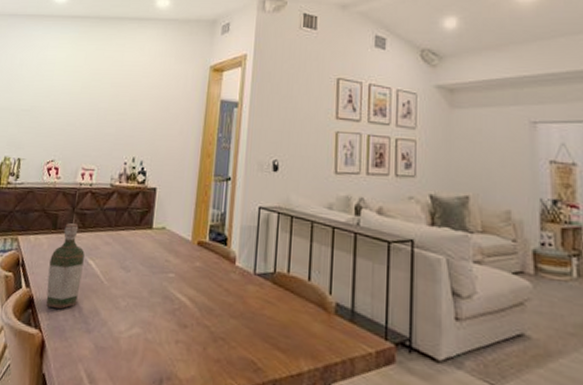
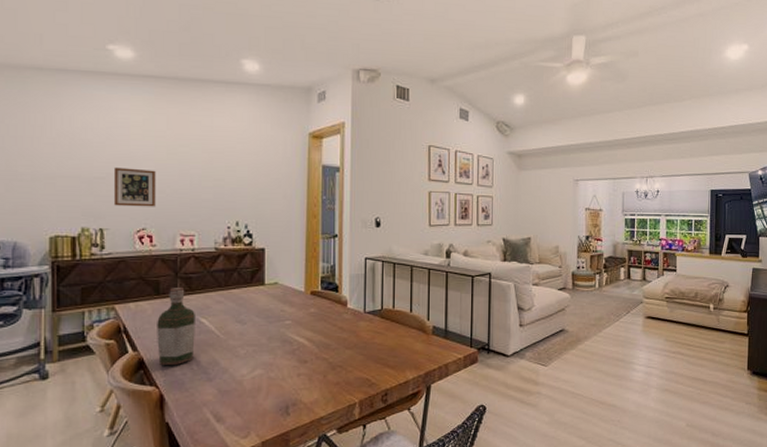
picture frame: none [32,100,70,140] -> present [113,167,156,207]

